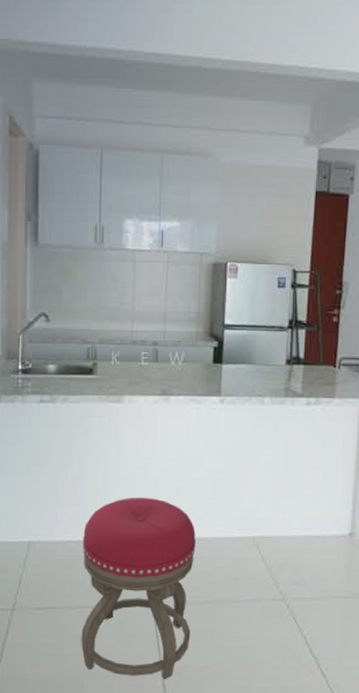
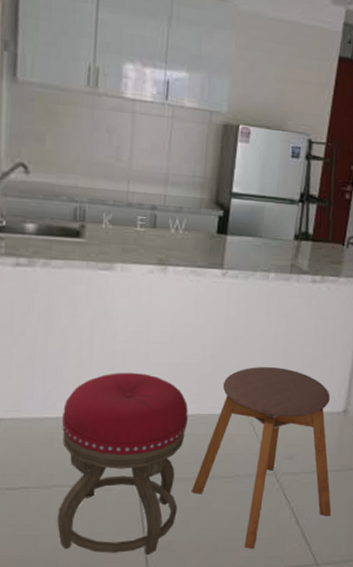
stool: none [203,489,346,679] -> present [191,366,332,550]

